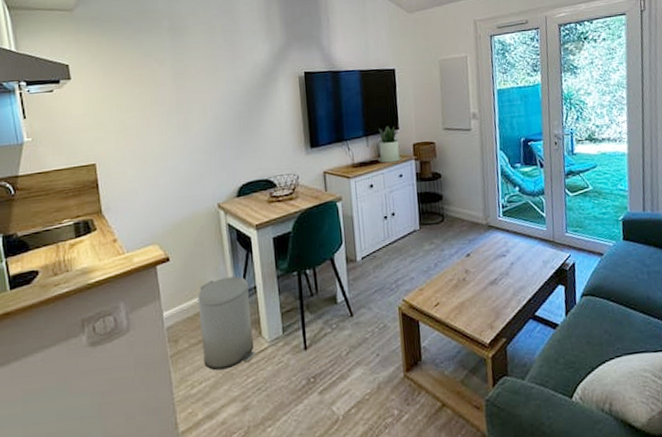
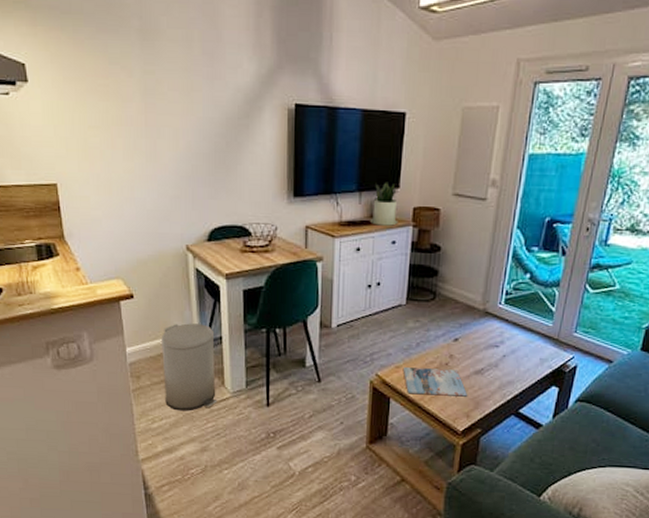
magazine: none [426,283,487,315] -> present [403,367,467,397]

